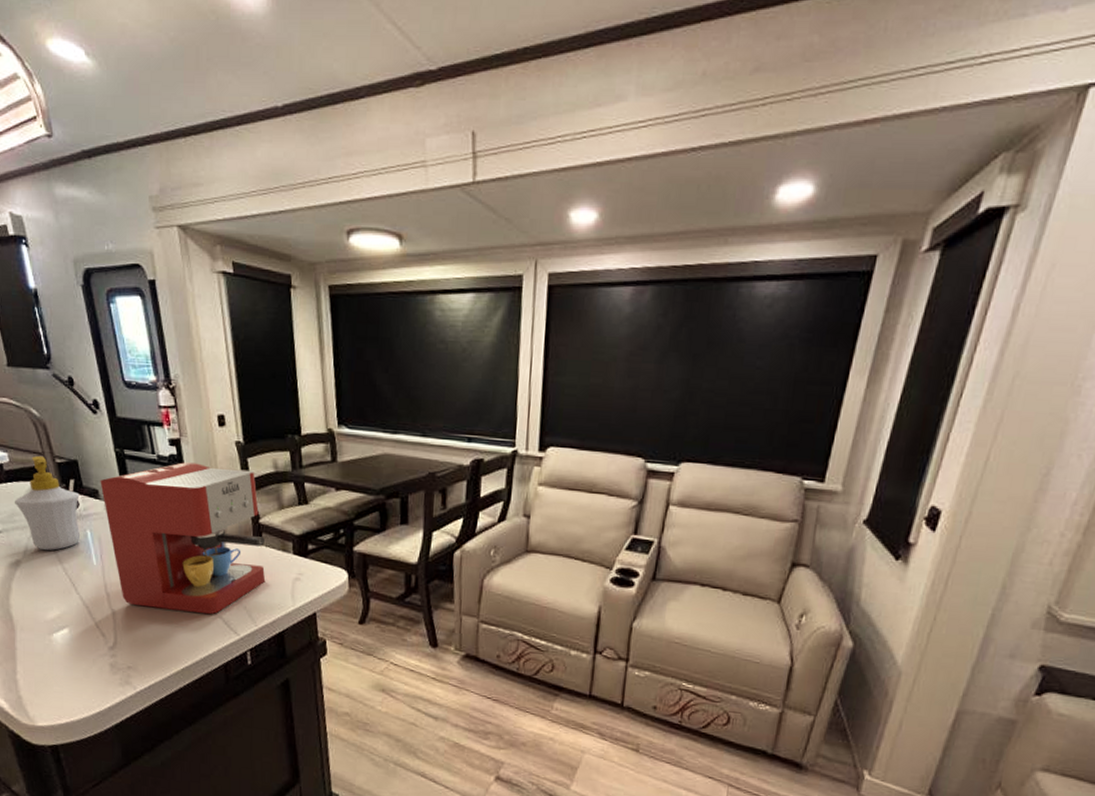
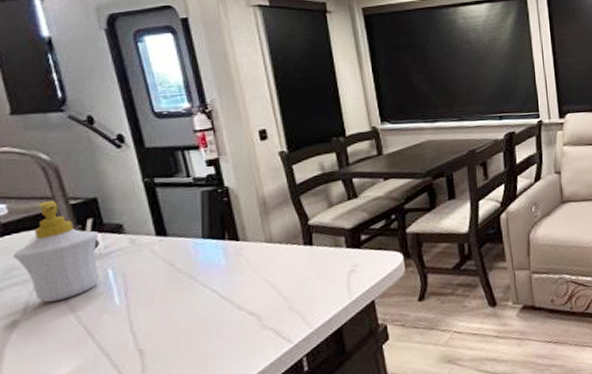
coffee maker: present [100,462,266,614] -> none [125,176,319,339]

